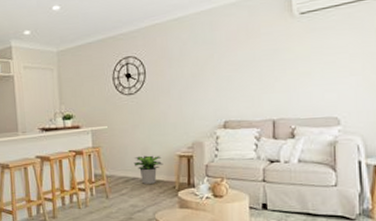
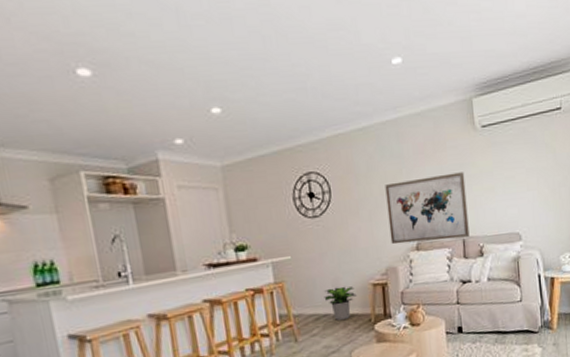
wall art: none [196,57,281,122] -> present [385,172,470,245]

